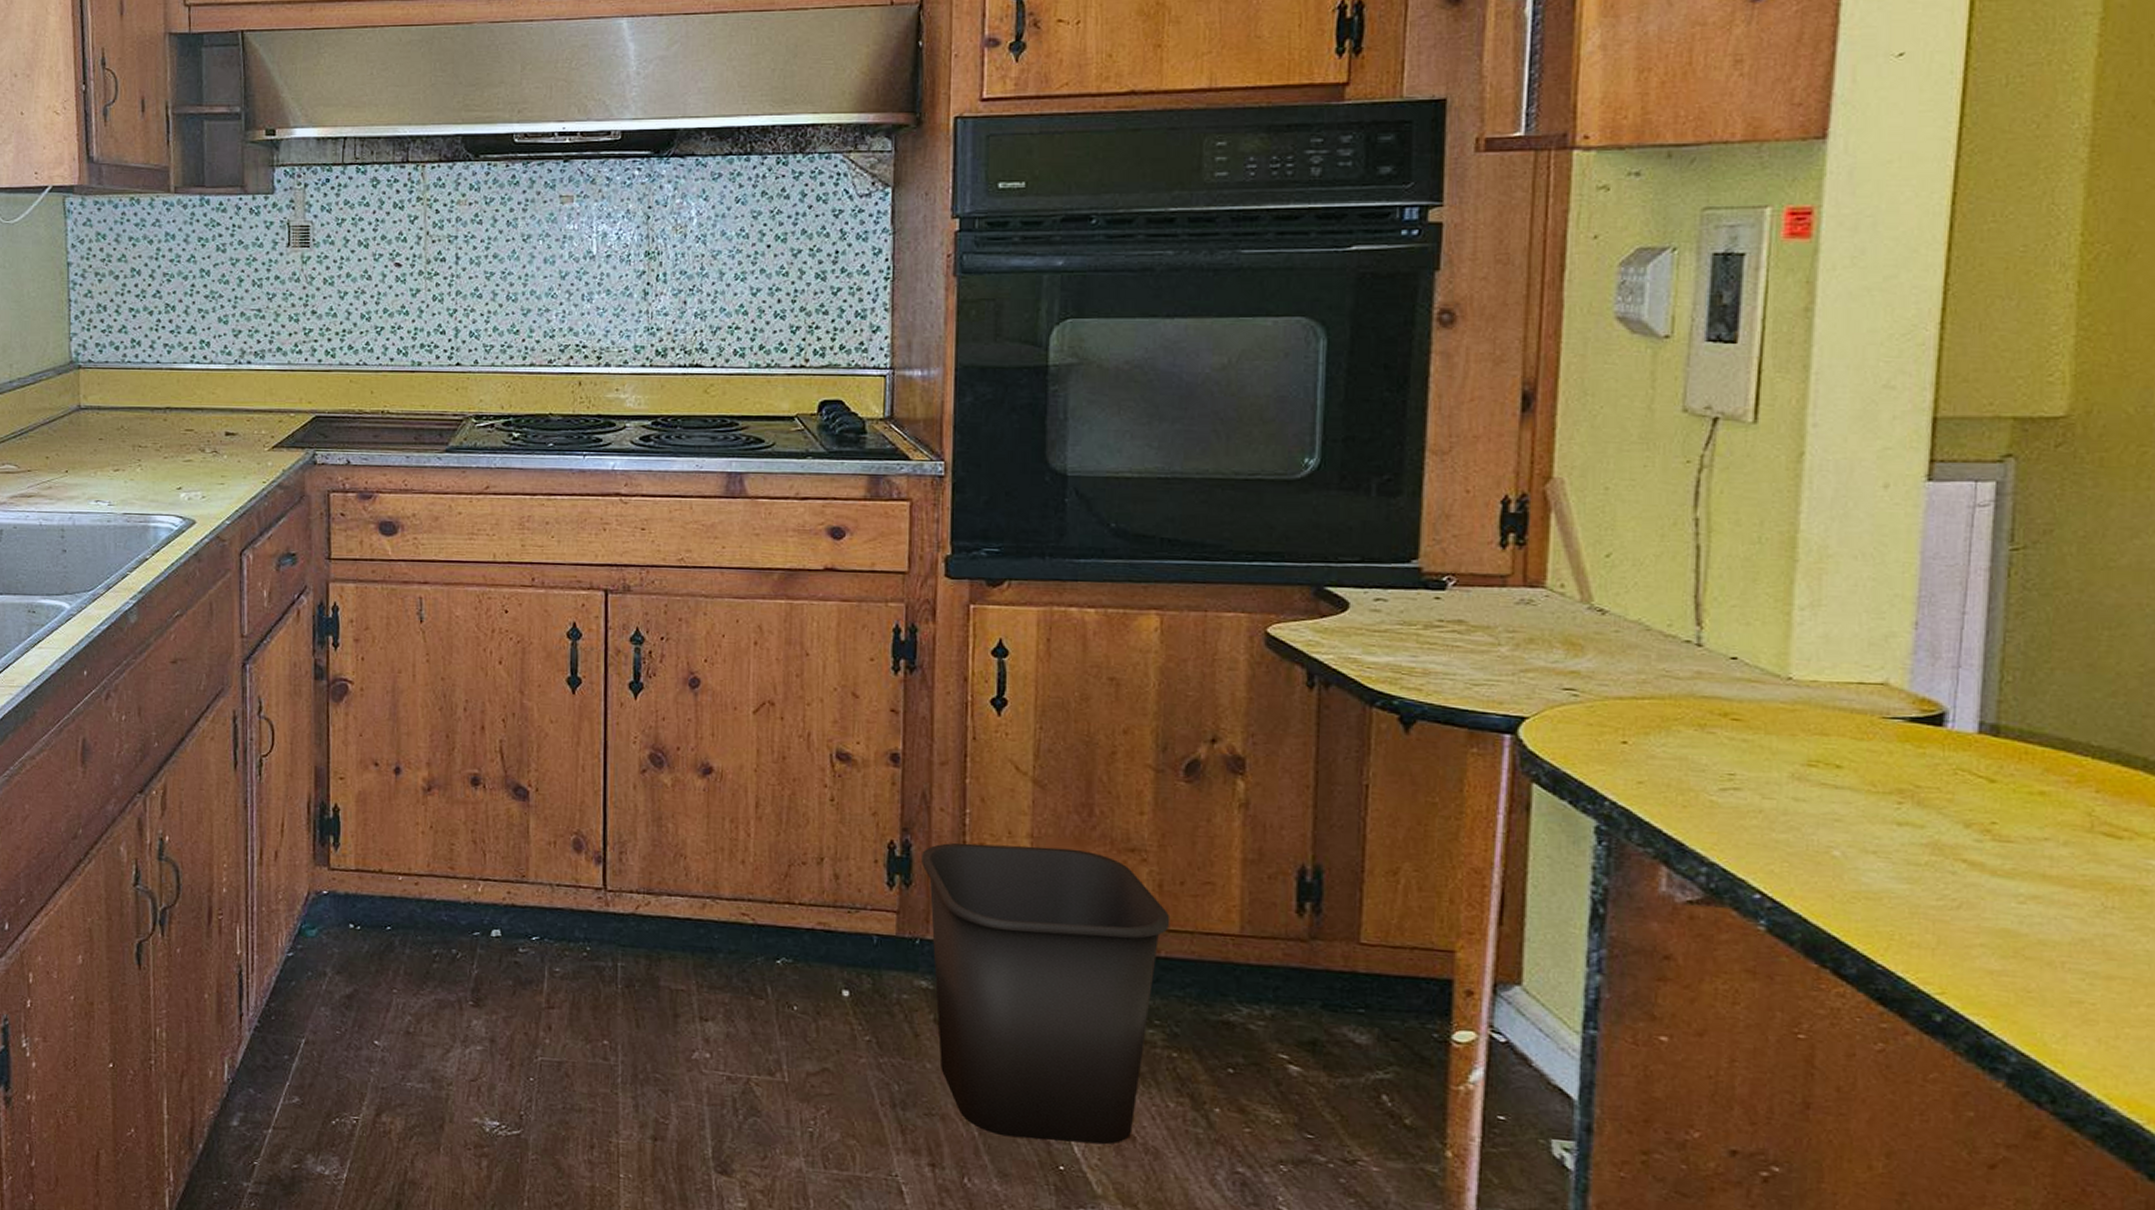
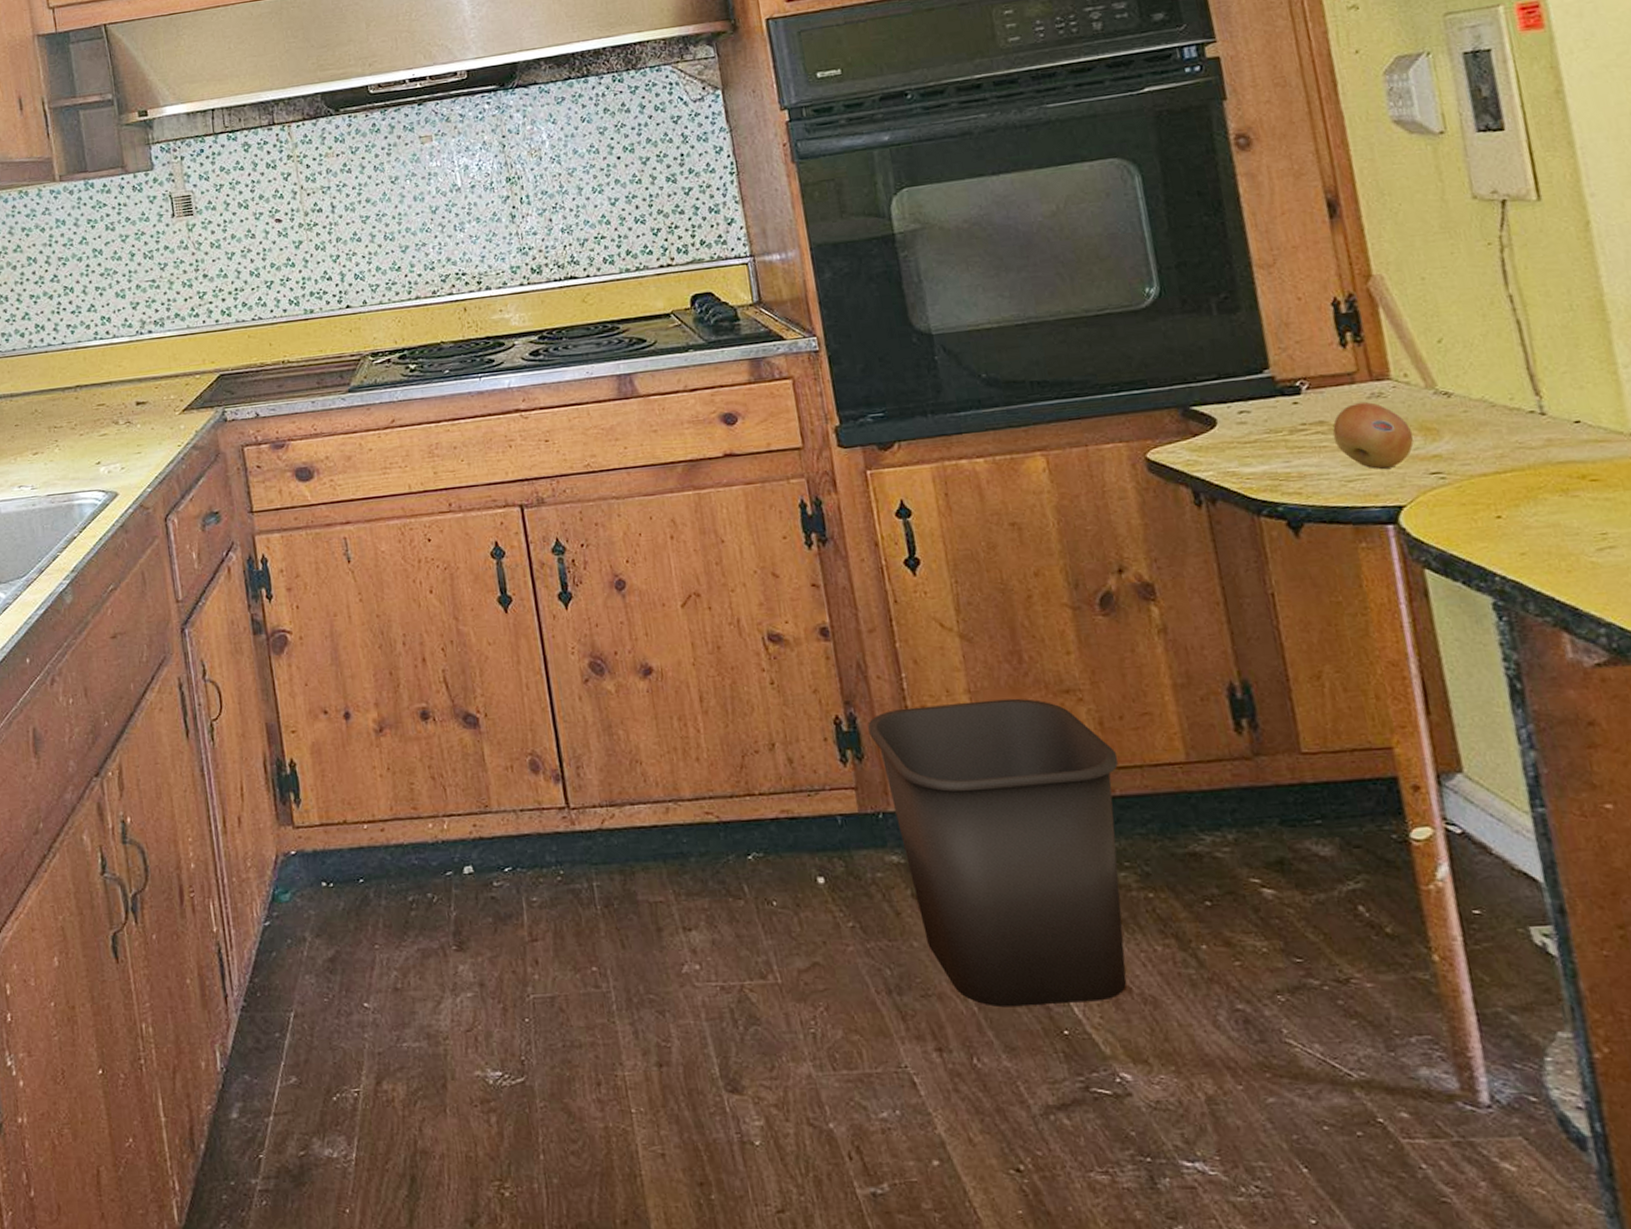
fruit: none [1469,607,1555,678] -> present [1332,402,1414,469]

